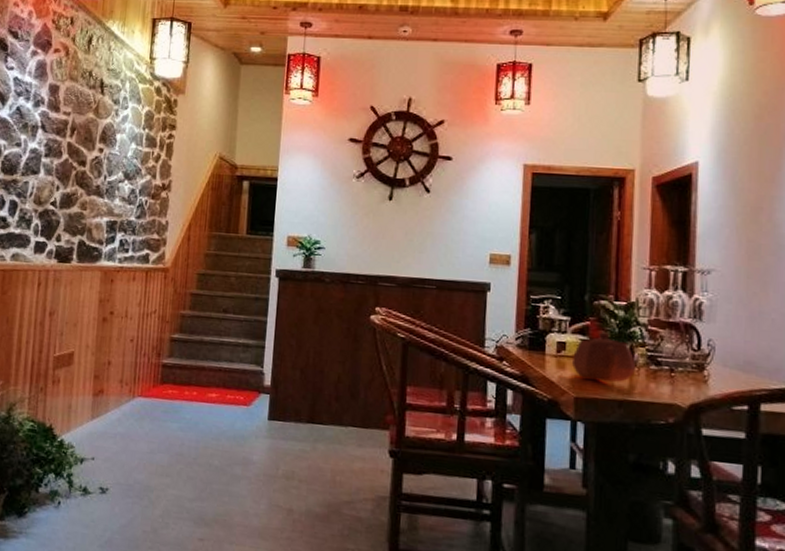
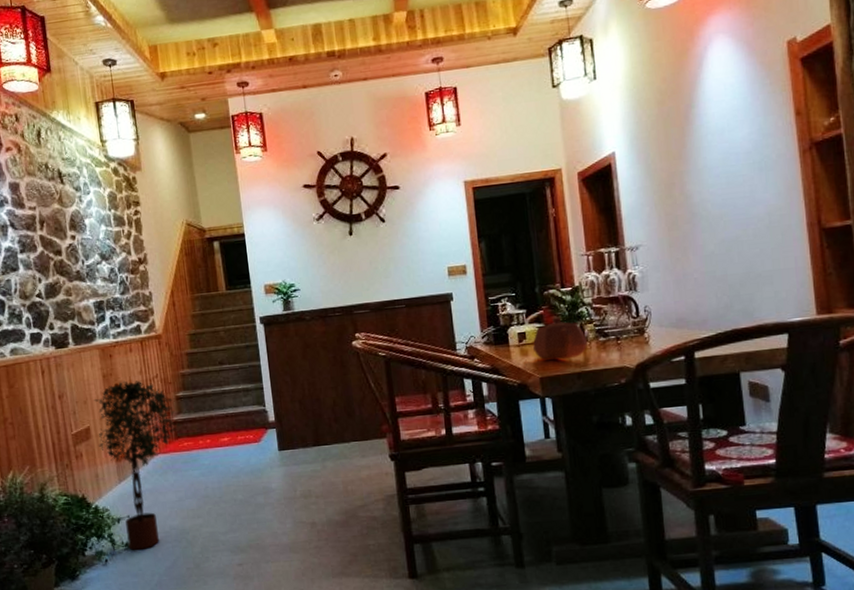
potted tree: none [78,309,171,500] -> present [93,380,183,551]

